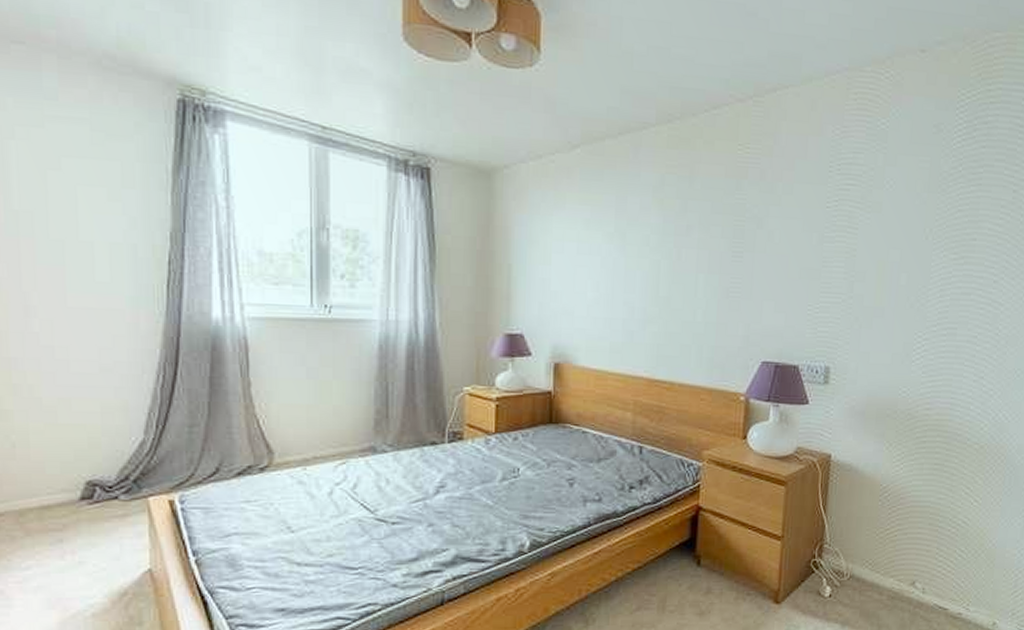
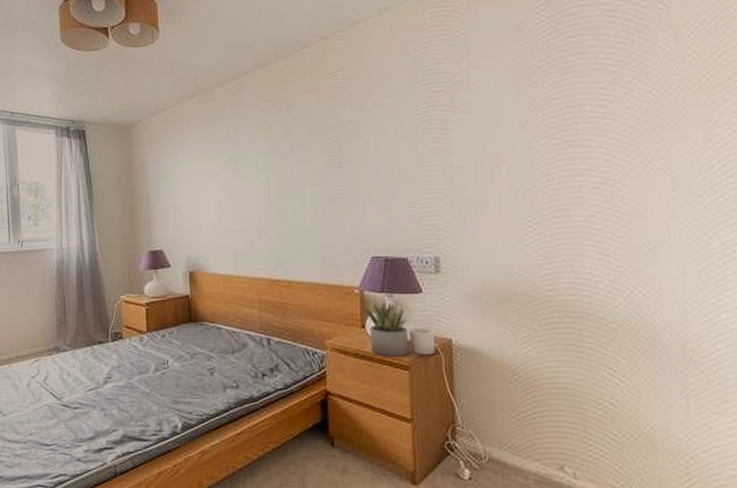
succulent plant: none [747,407,792,471] -> present [364,298,410,357]
mug: none [790,441,816,470] -> present [408,327,436,355]

